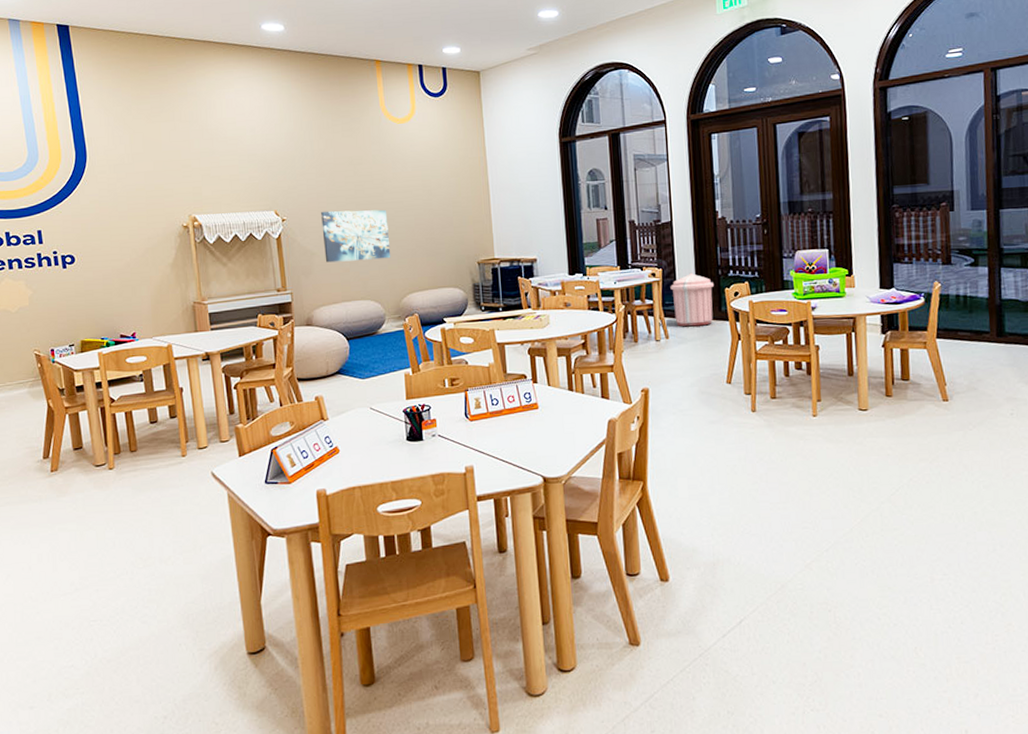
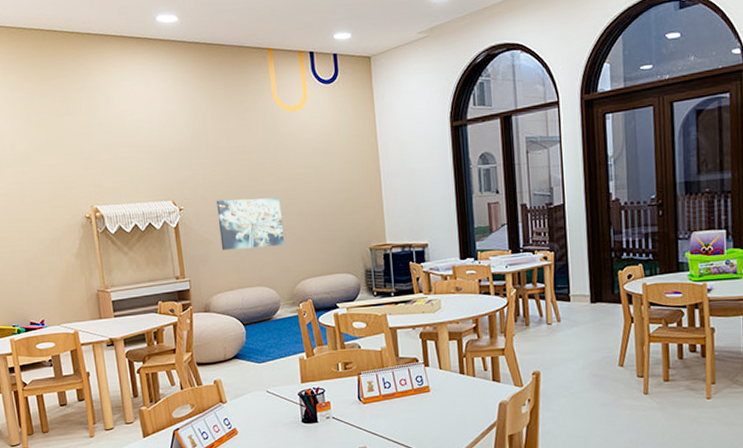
trash can: present [670,272,714,327] -> none [562,255,607,310]

